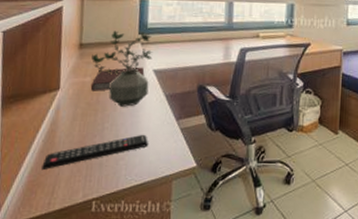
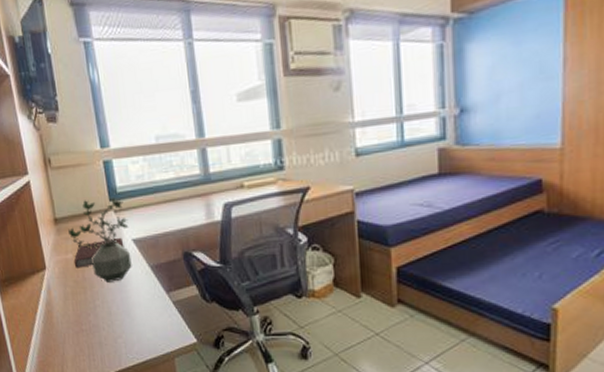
remote control: present [42,134,148,169] -> none [47,310,142,350]

